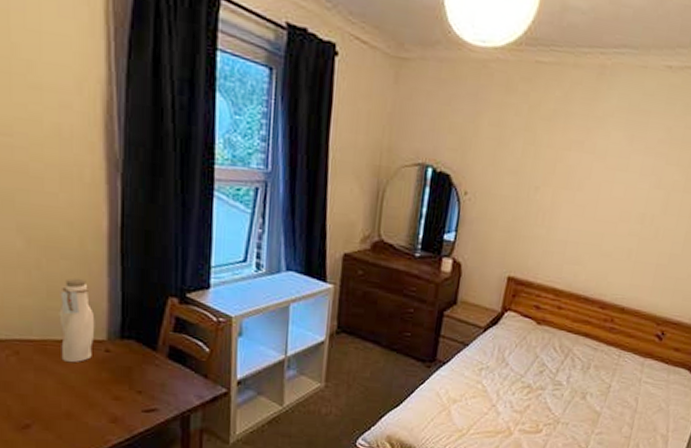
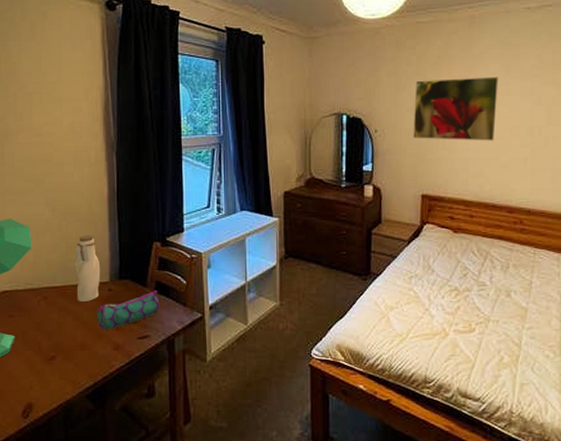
pencil case: none [88,356,173,400] -> present [97,290,160,331]
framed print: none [508,137,619,224] -> present [413,76,498,141]

